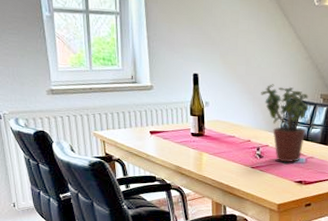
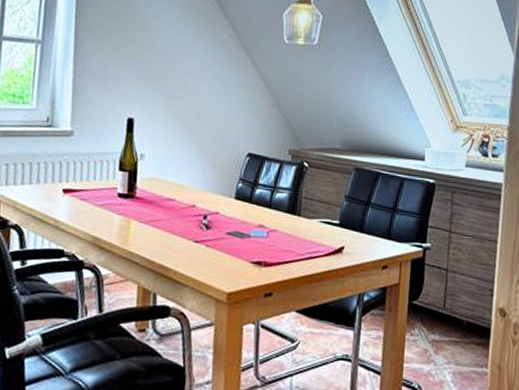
potted plant: present [261,84,309,163] -> none [212,134,274,237]

